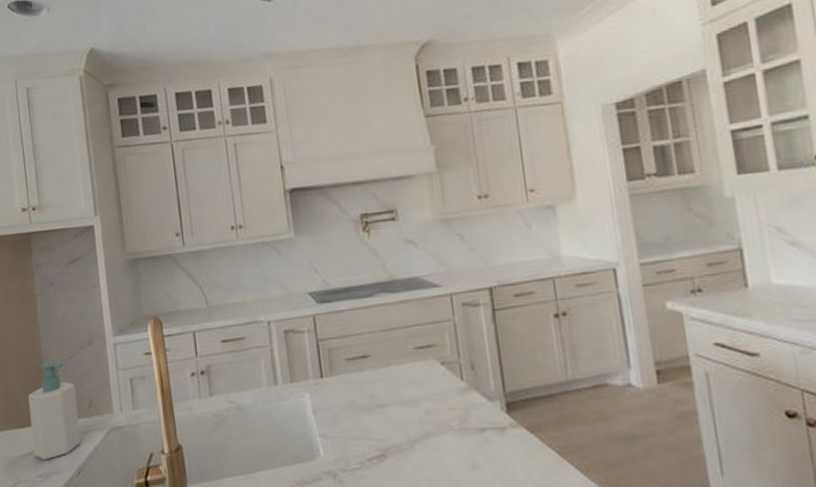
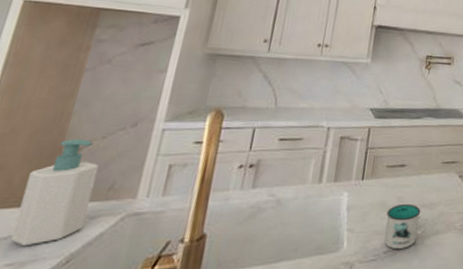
mug: none [360,401,414,455] -> present [384,203,429,249]

